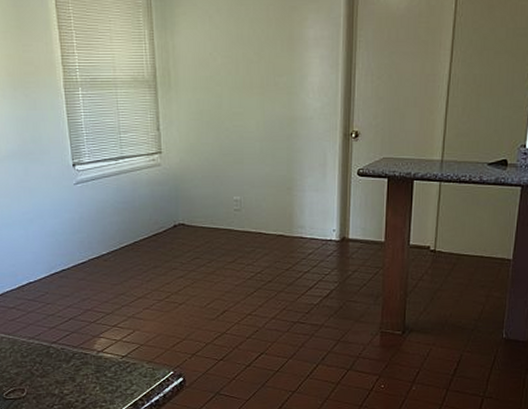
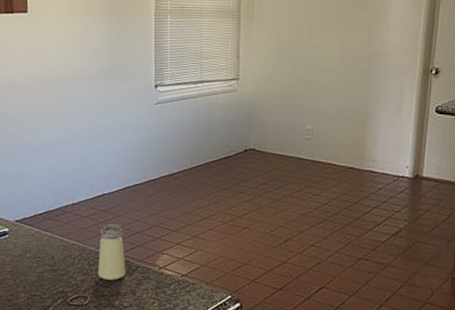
saltshaker: none [30,312,63,370] -> present [97,223,126,281]

